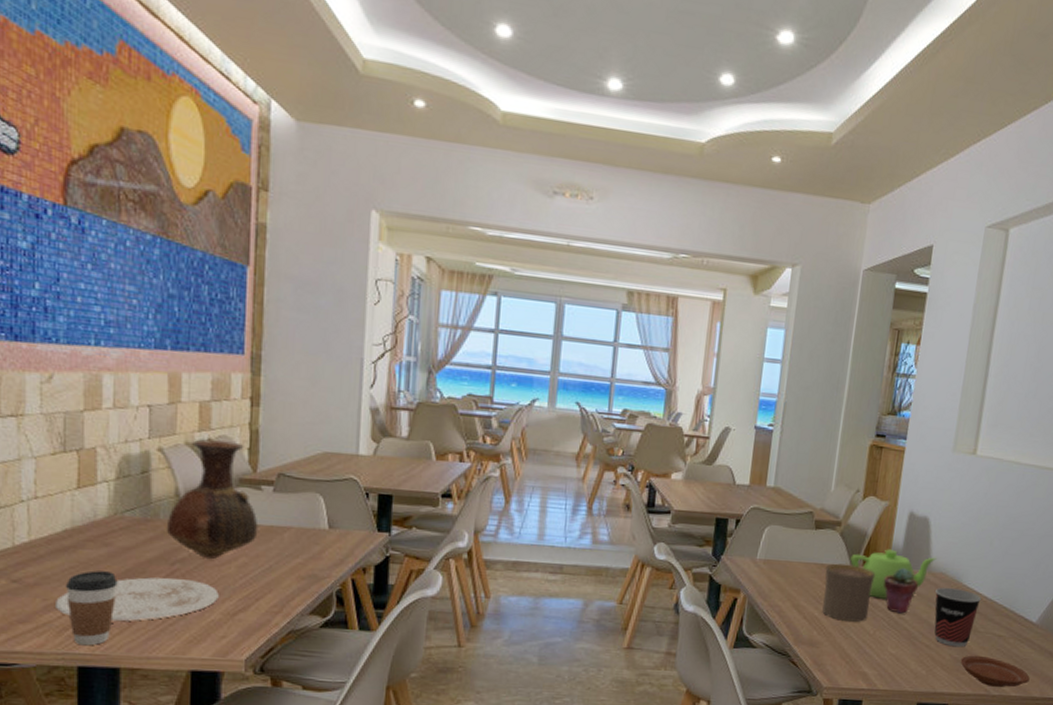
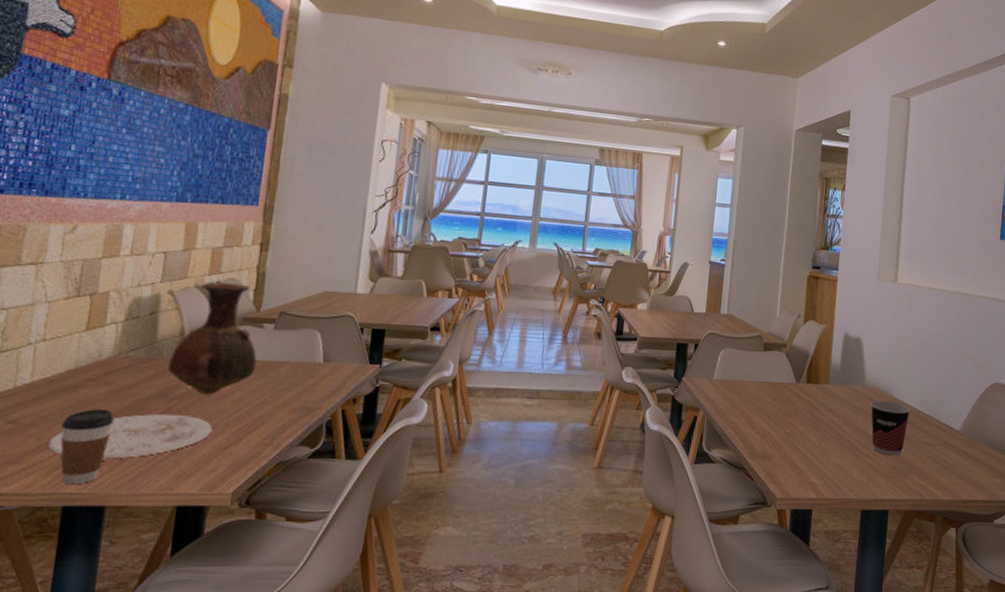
cup: present [822,563,876,622] -> none [773,381,818,435]
teapot: present [850,549,937,599] -> none [795,367,870,413]
potted succulent: present [883,568,918,614] -> none [826,384,855,426]
plate: present [960,655,1030,687] -> none [896,462,958,492]

